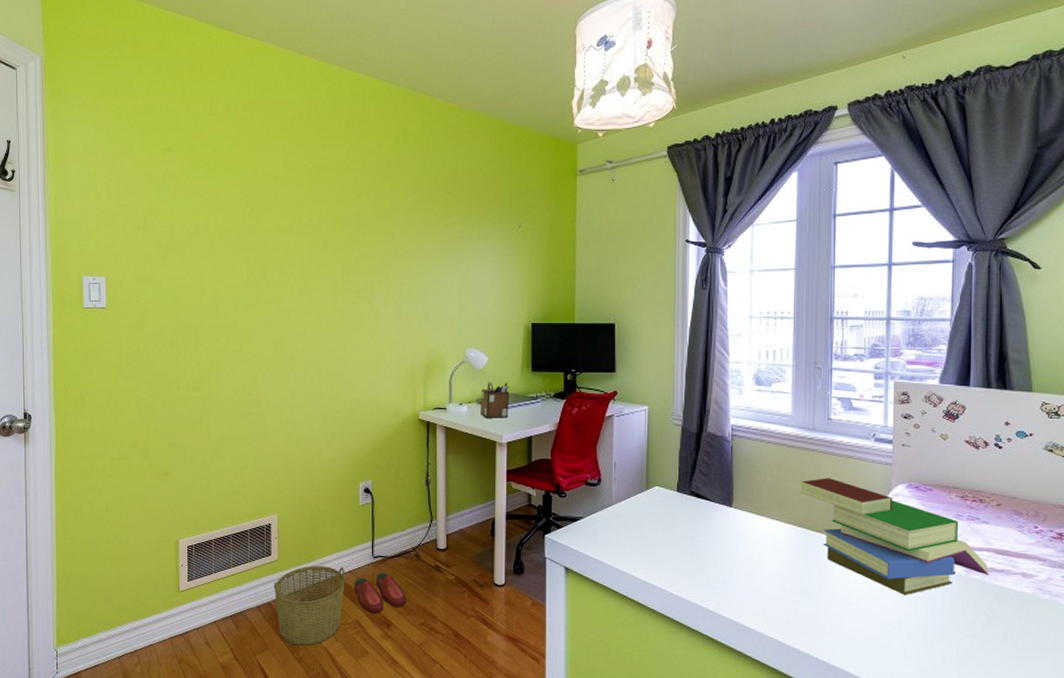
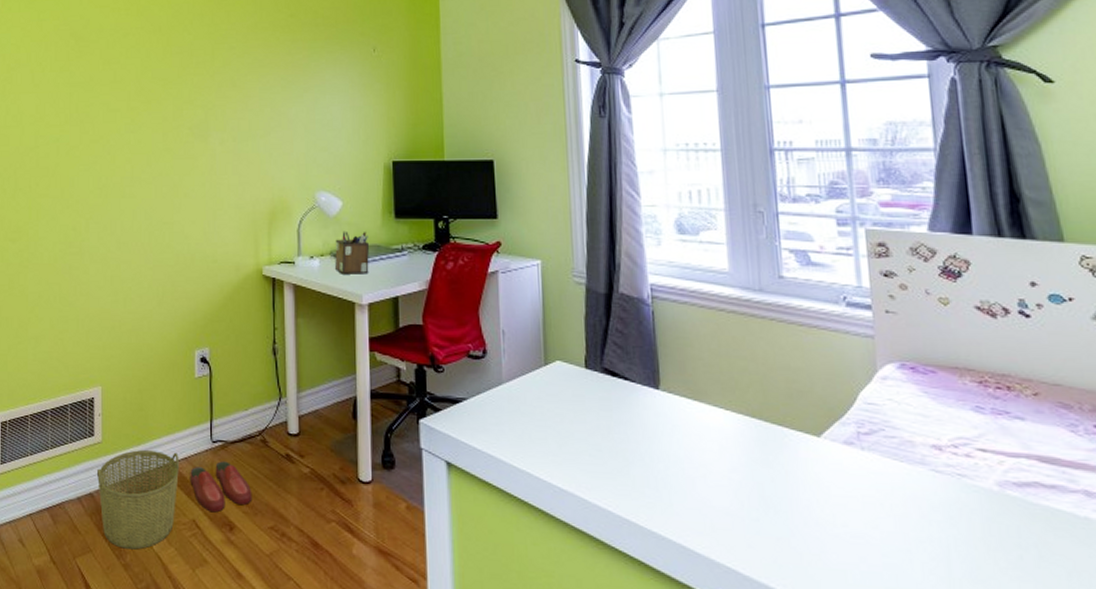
book: present [800,478,989,596] -> none [749,353,1034,517]

